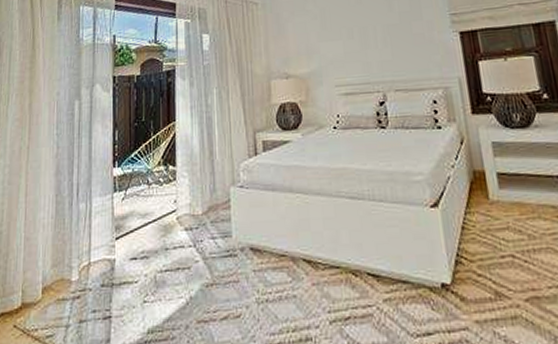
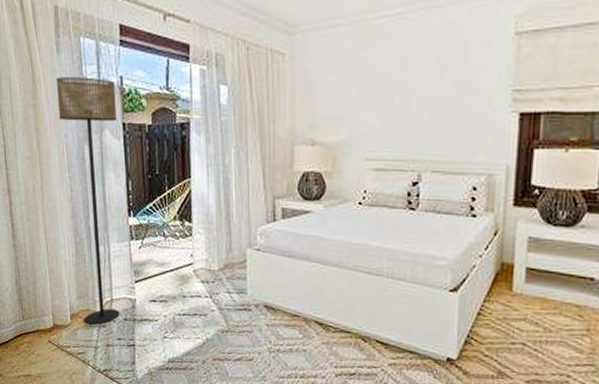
floor lamp: none [54,39,108,297] -> present [55,77,120,325]

